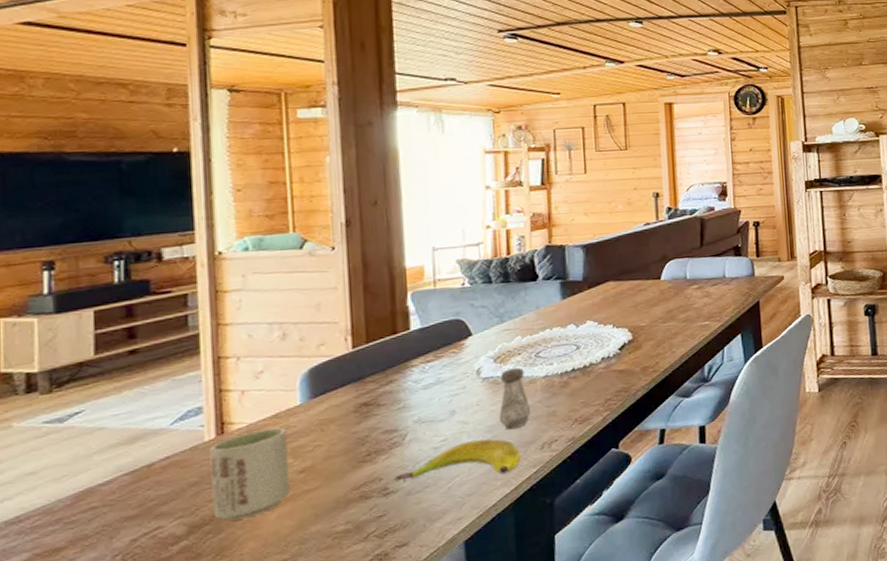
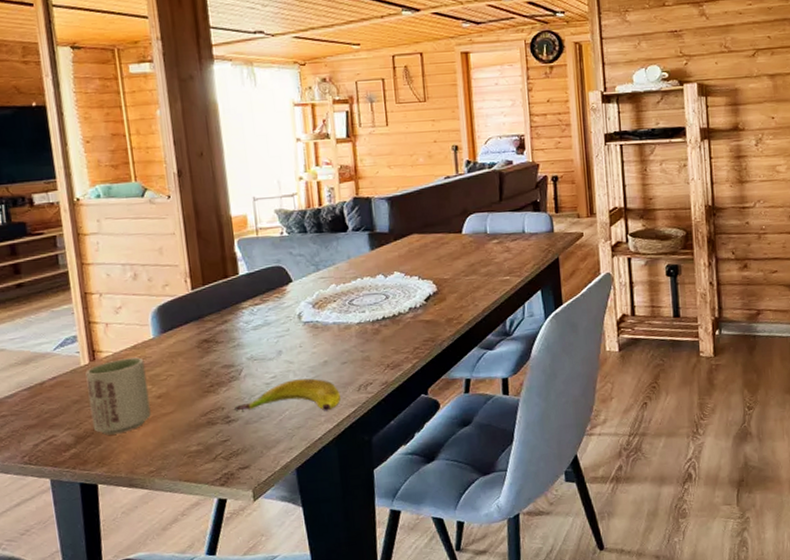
salt shaker: present [498,367,531,430] -> none [319,314,348,371]

